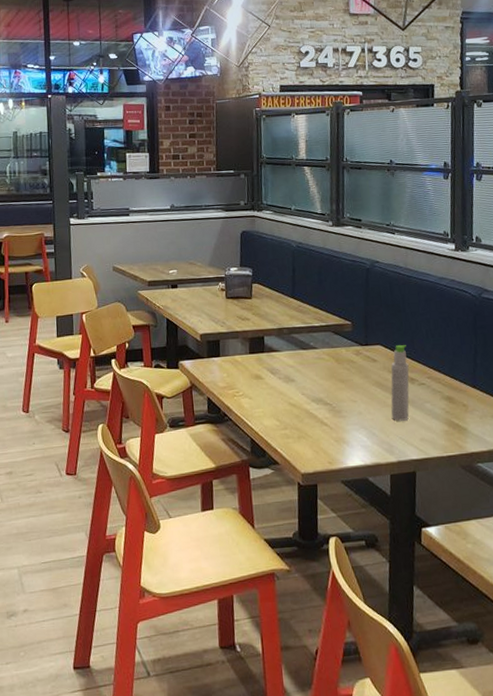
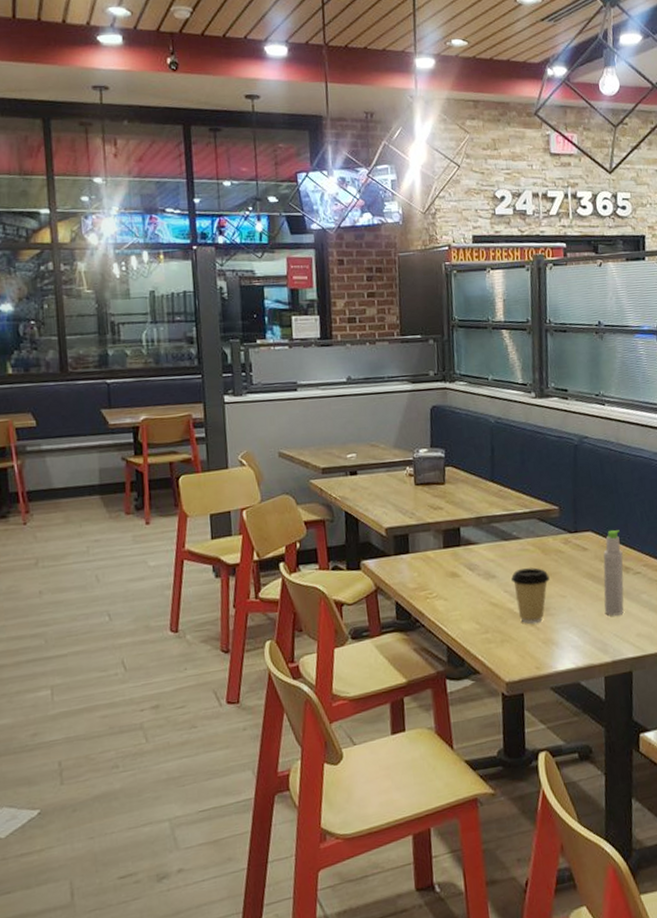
coffee cup: none [308,374,342,424] -> present [511,567,550,624]

